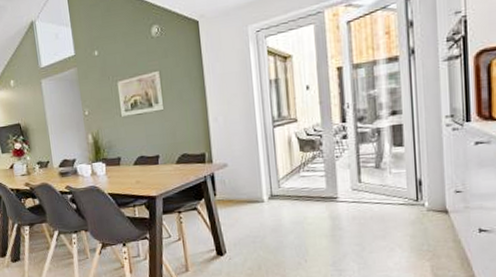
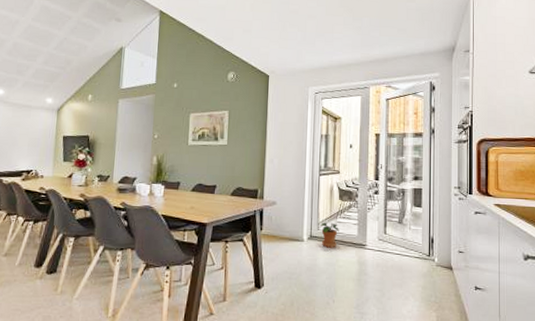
potted plant: none [281,178,304,206] -> present [320,222,339,248]

